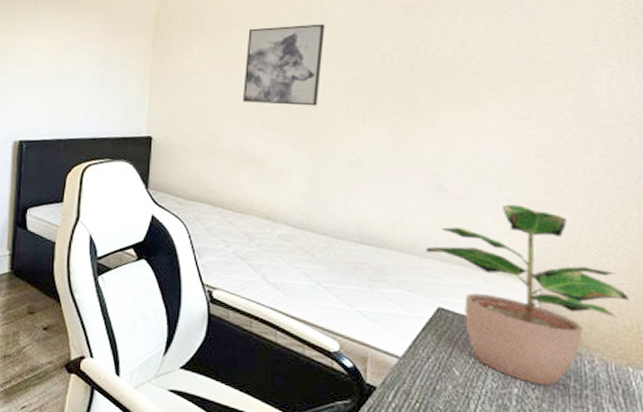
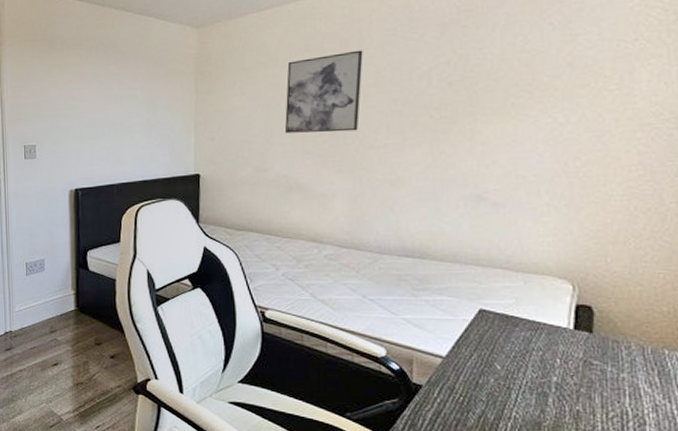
potted plant: present [425,204,629,386] -> none [466,207,666,372]

